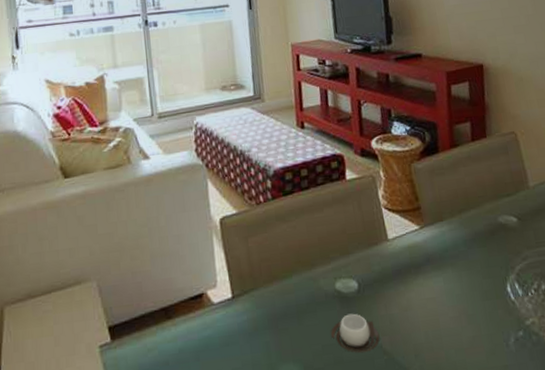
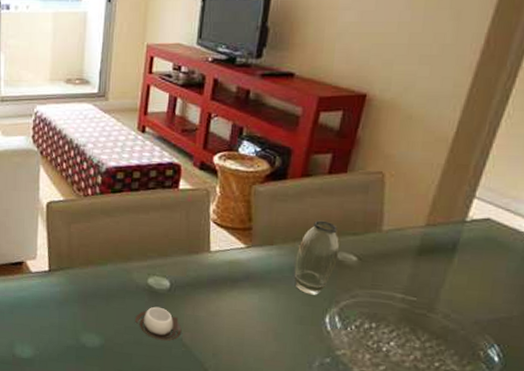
vase: none [465,187,502,266] -> present [294,220,339,295]

